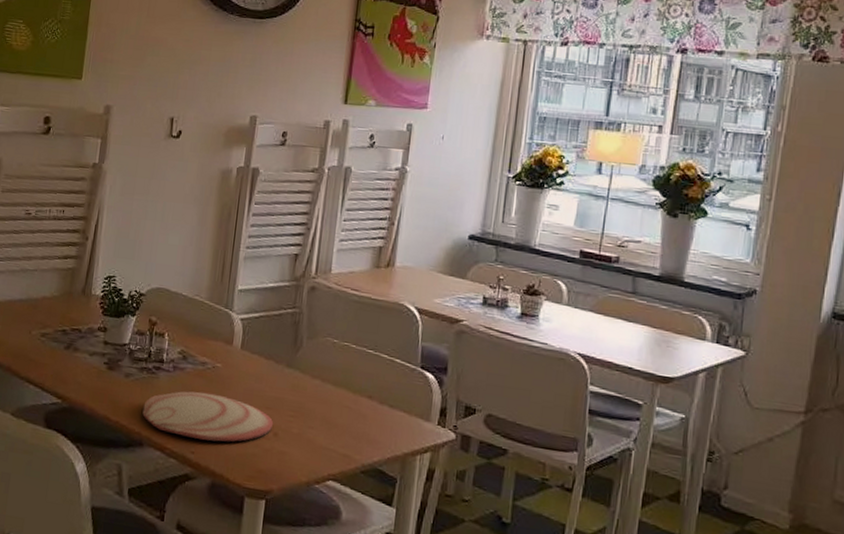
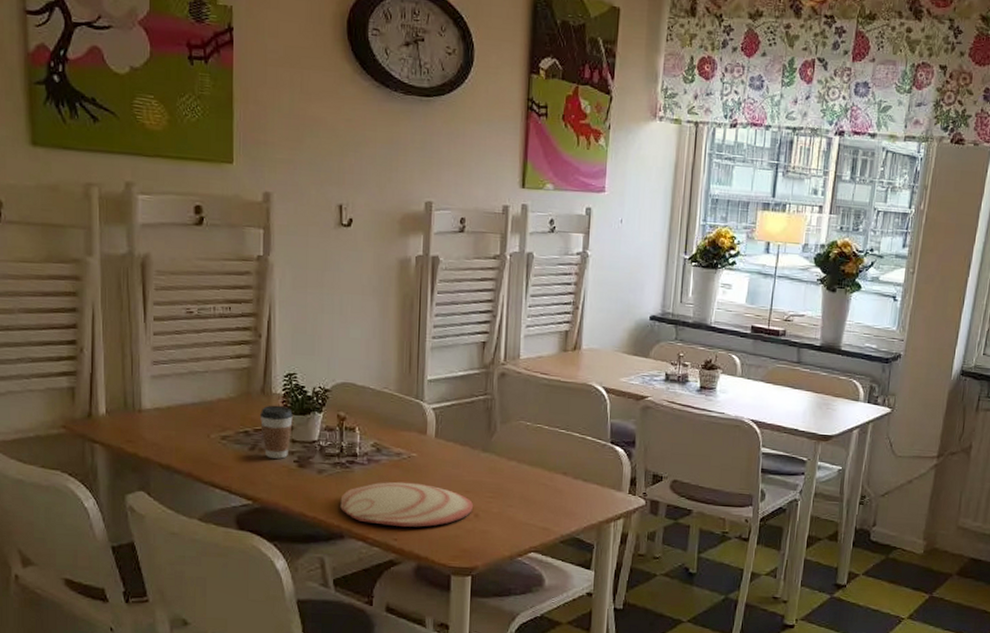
coffee cup: none [77,305,108,360] -> present [259,405,293,459]

